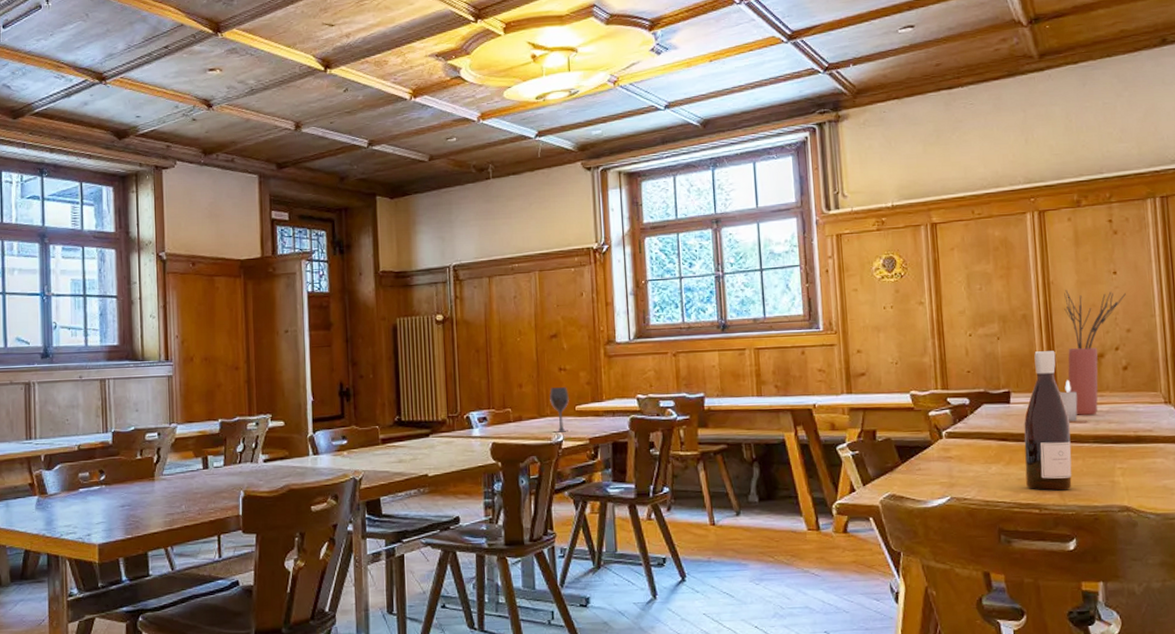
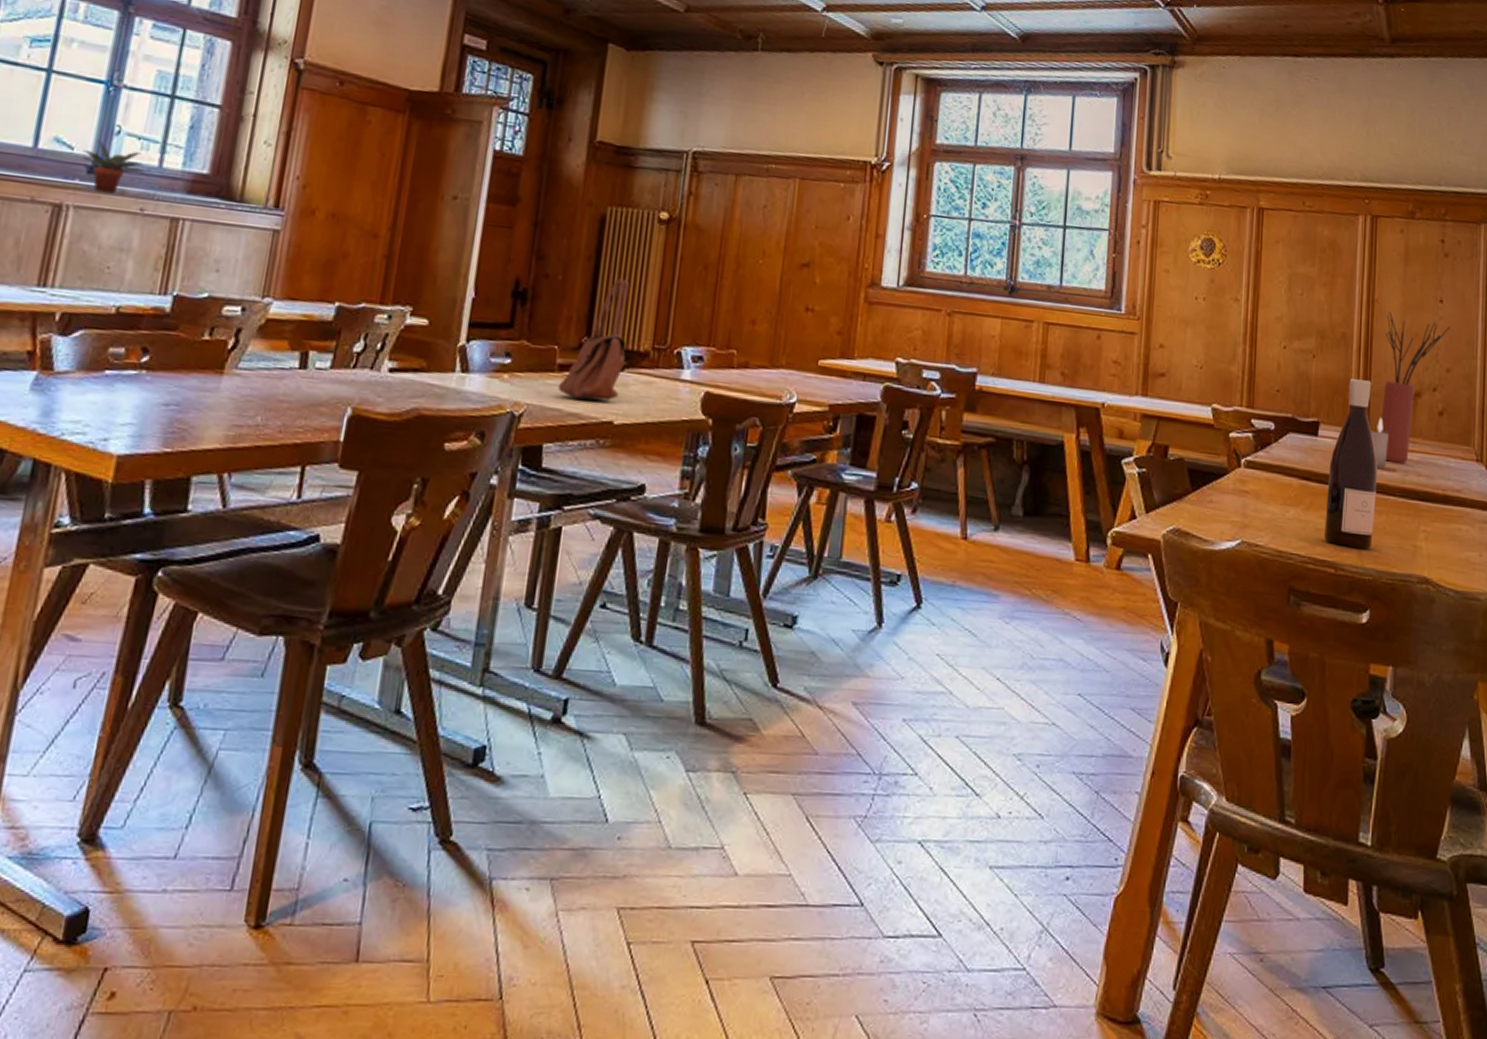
potted plant: none [35,334,77,370] -> present [81,139,145,194]
handbag: none [383,369,429,462] -> present [557,278,630,401]
wine glass: present [549,387,569,433] -> none [785,331,813,392]

